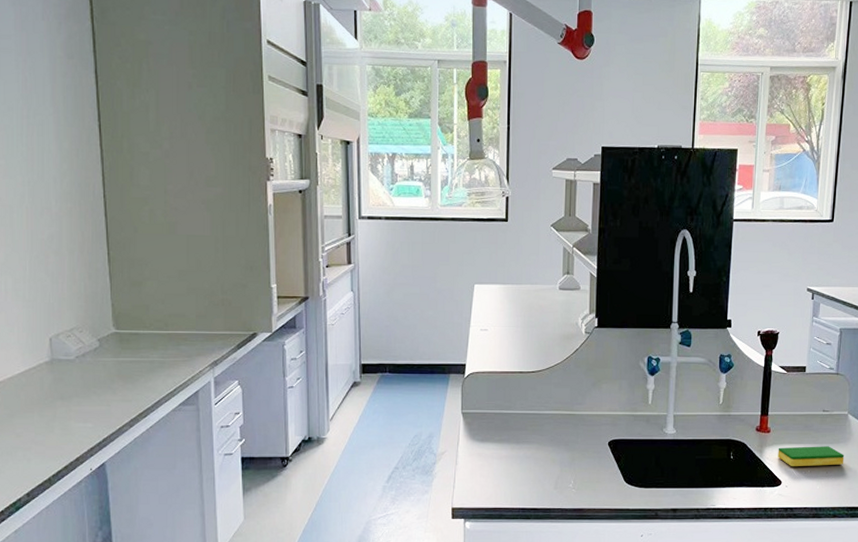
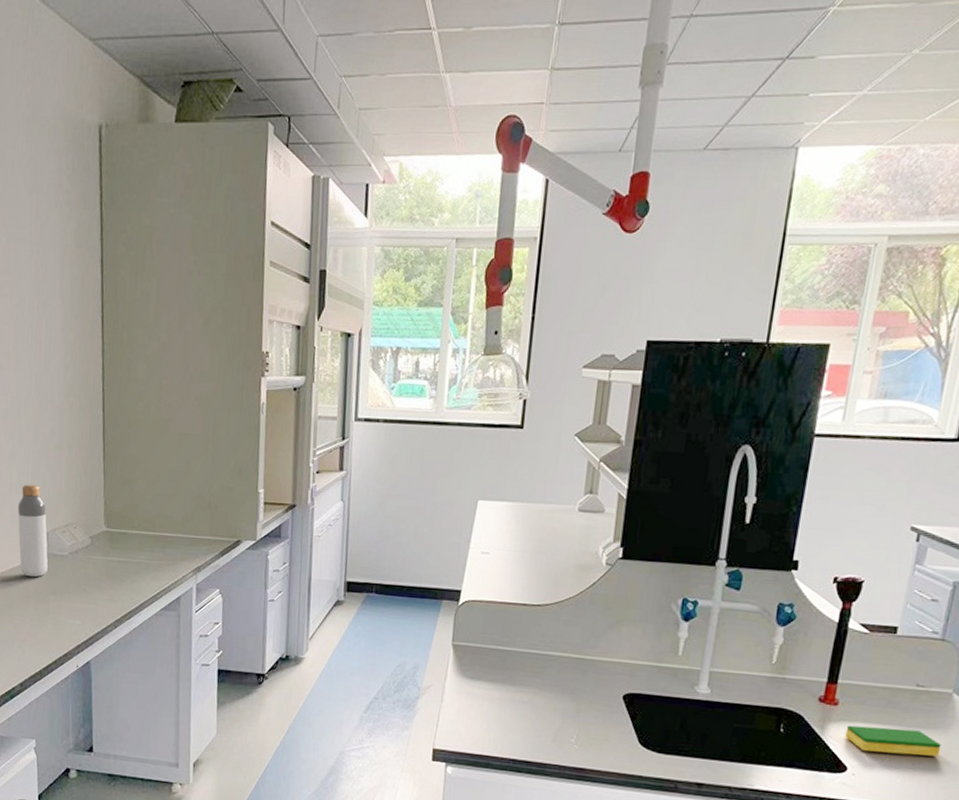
bottle: none [14,290,52,384] -> present [17,484,48,578]

